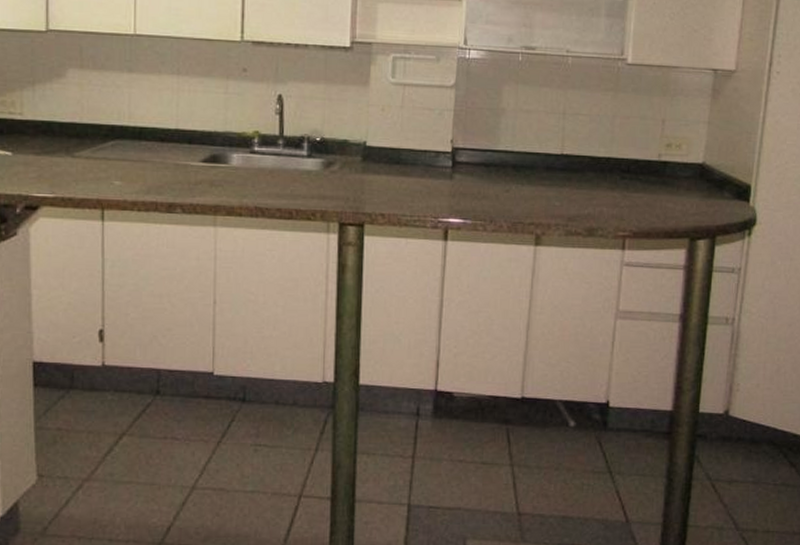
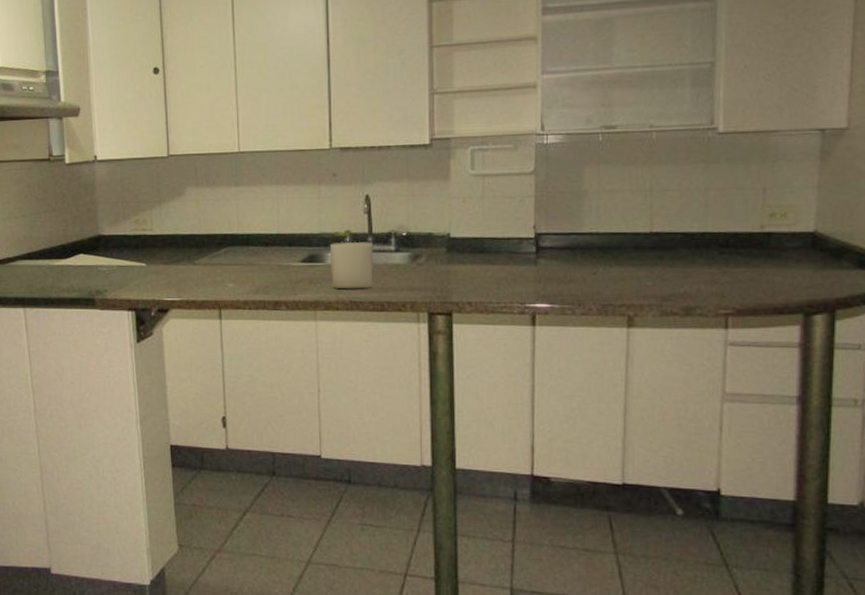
mug: none [234,142,285,195] -> present [329,241,374,289]

